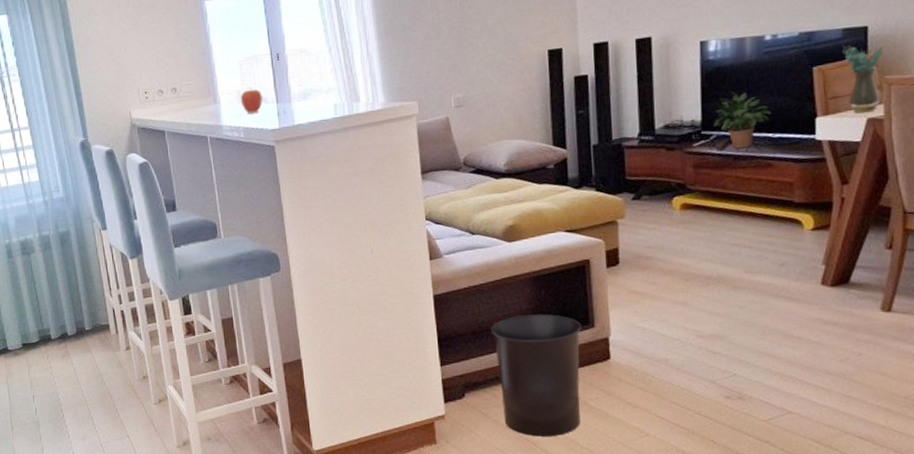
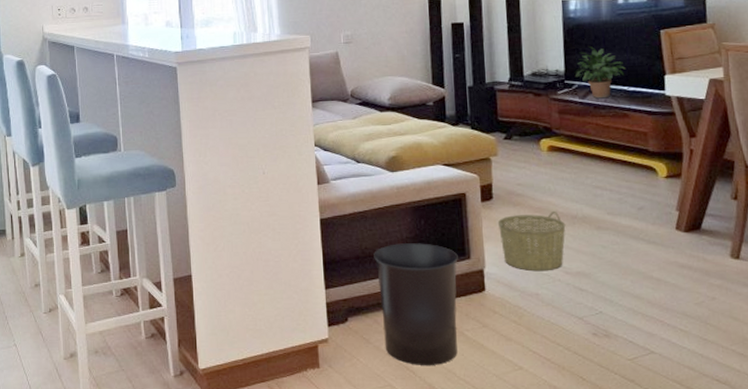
fruit: present [240,88,263,113] -> none [147,12,168,35]
basket: none [624,272,699,337] -> present [497,210,566,272]
vase: present [842,45,884,115] -> none [685,12,720,75]

